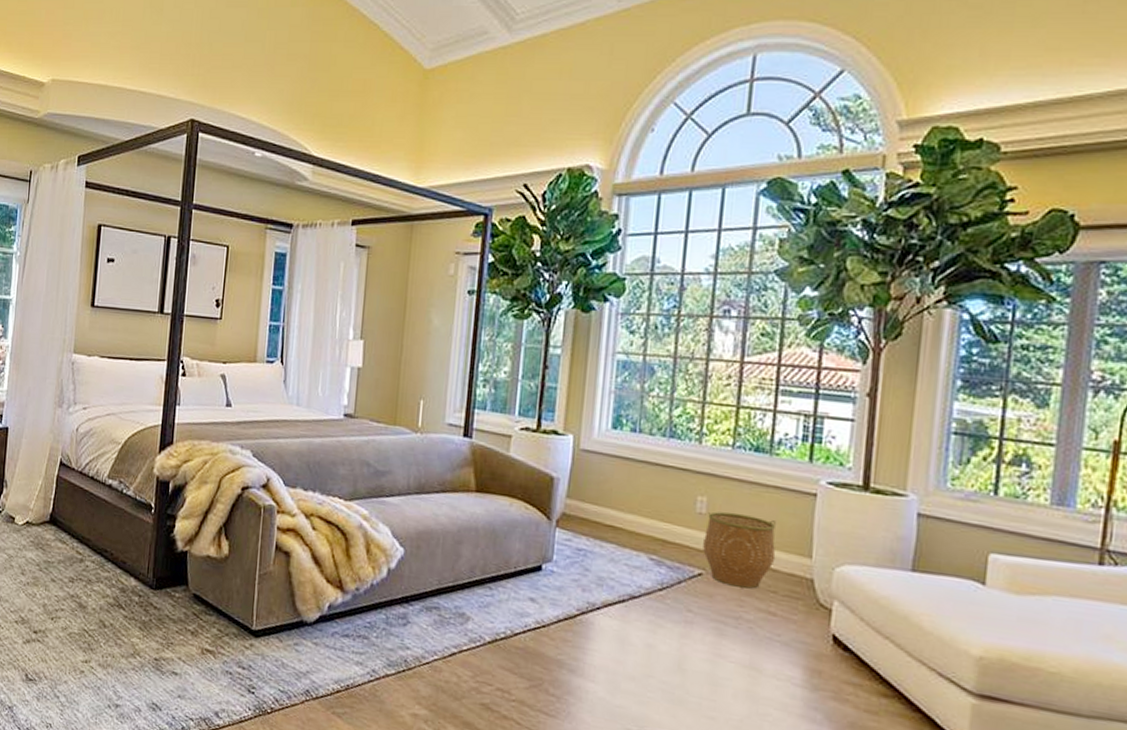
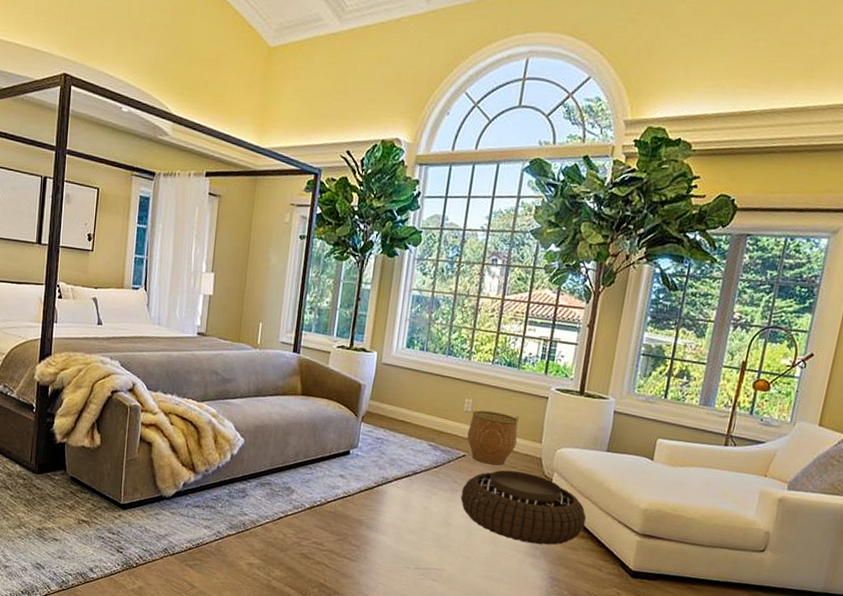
pouf: none [698,595,887,706] -> present [460,470,586,545]

